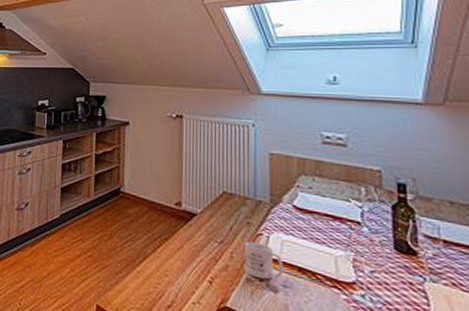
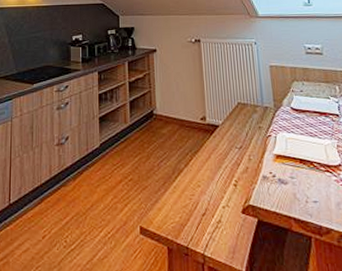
mug: present [244,241,284,280] -> none [258,143,290,175]

